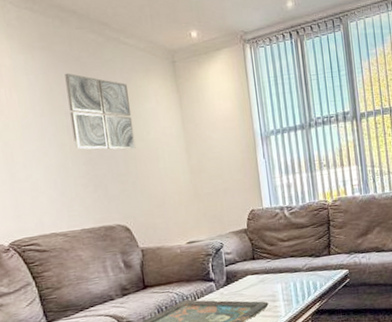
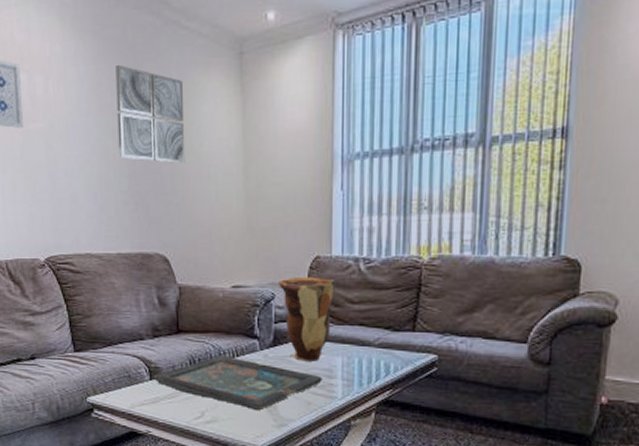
decorative vase: none [224,225,270,293] -> present [277,276,336,362]

